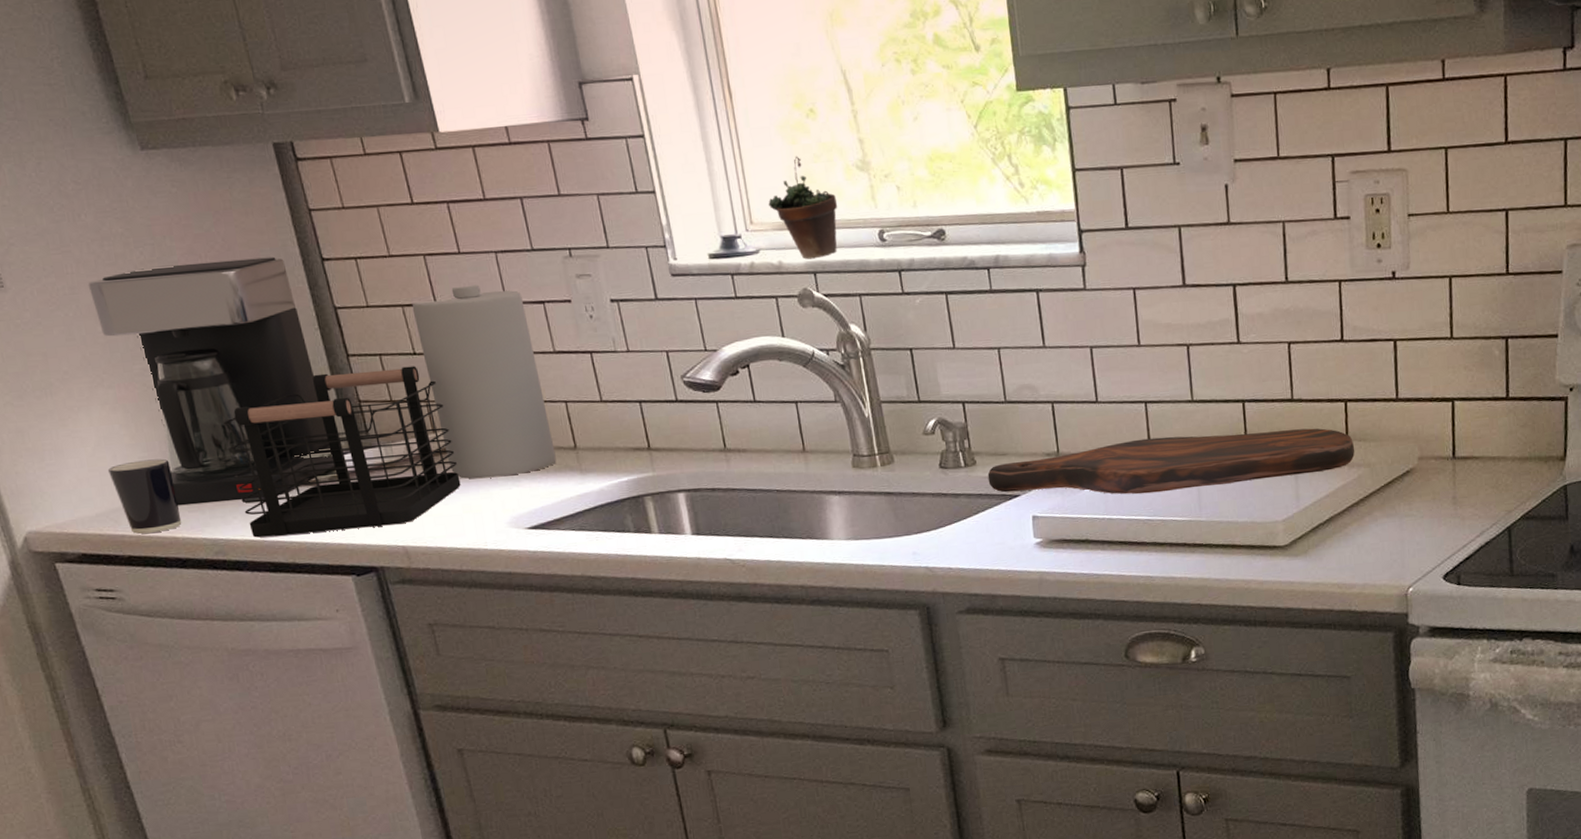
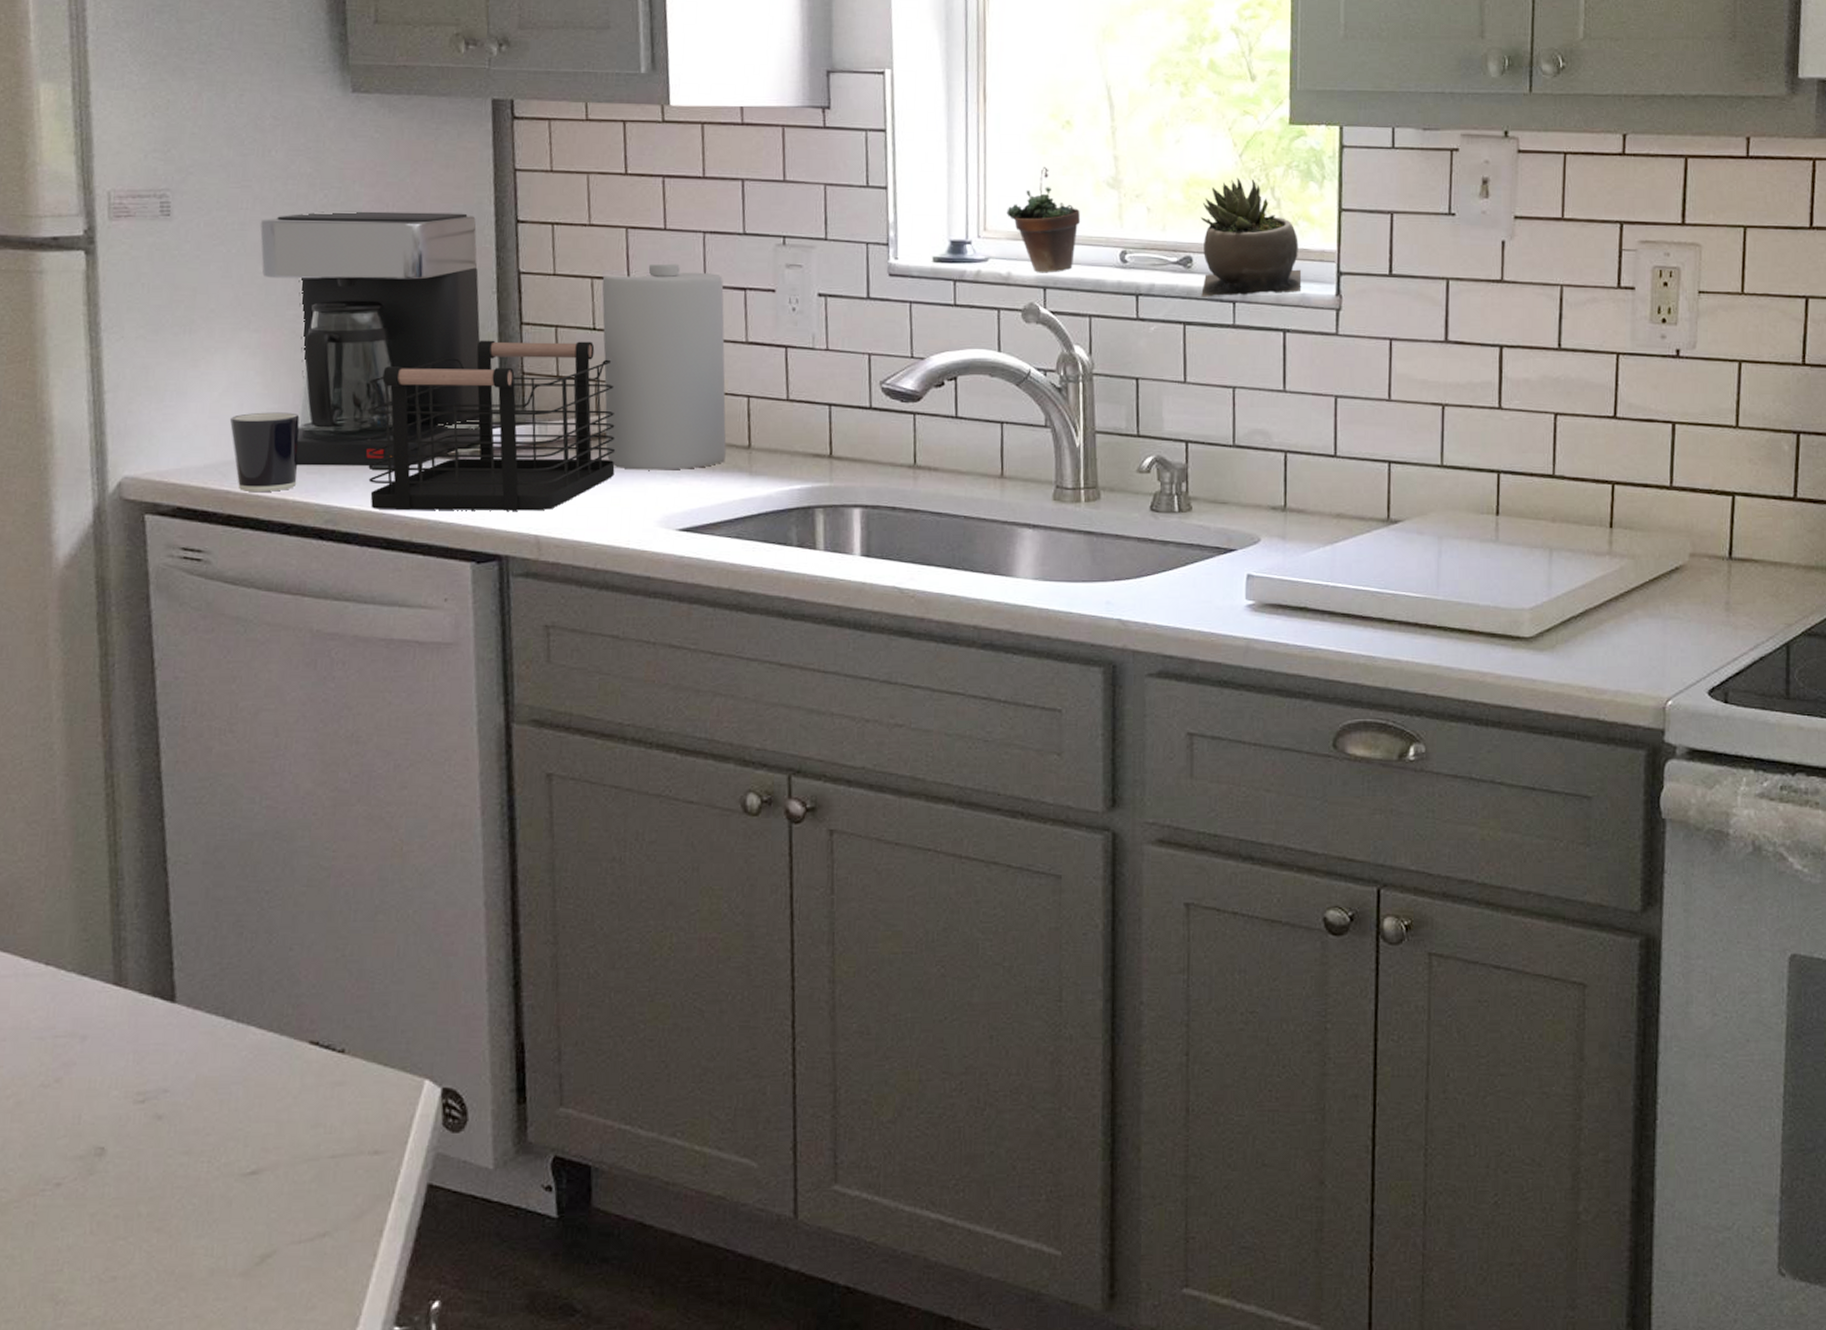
succulent plant: none [947,148,1048,267] -> present [1200,177,1302,297]
cutting board: present [987,428,1355,495] -> none [1202,501,1619,563]

